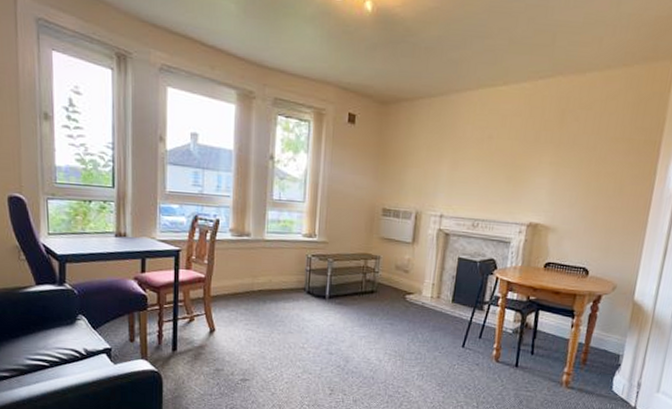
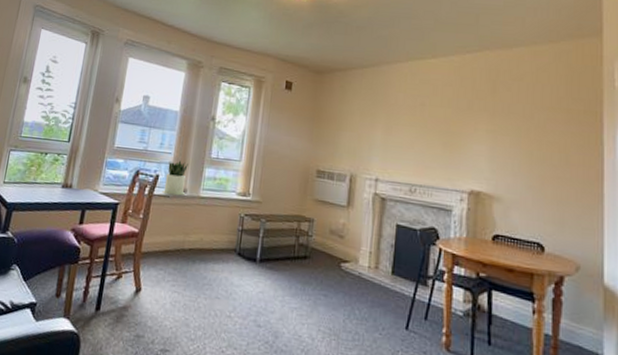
planter: none [225,203,250,241] -> present [162,160,188,197]

